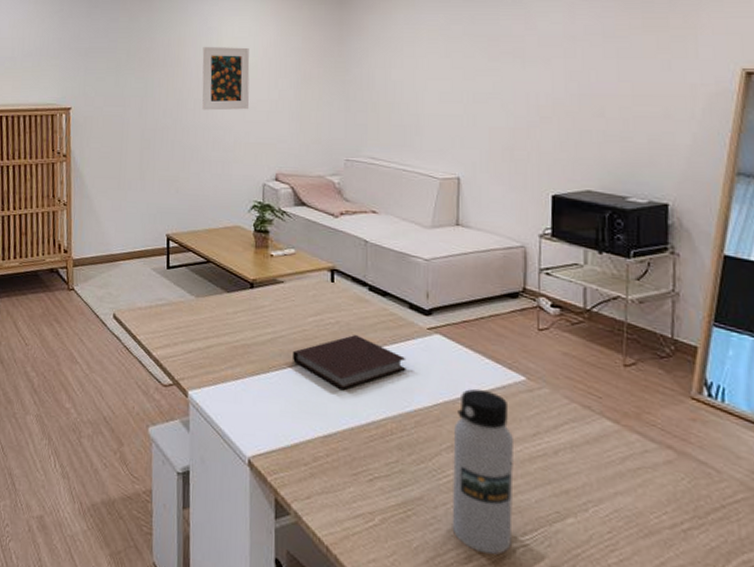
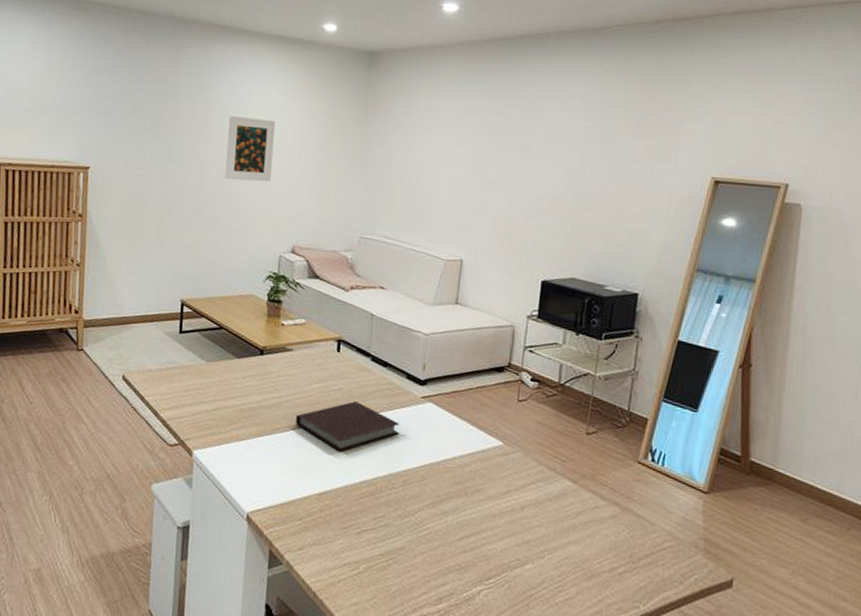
water bottle: present [452,388,514,555] -> none [427,452,487,597]

